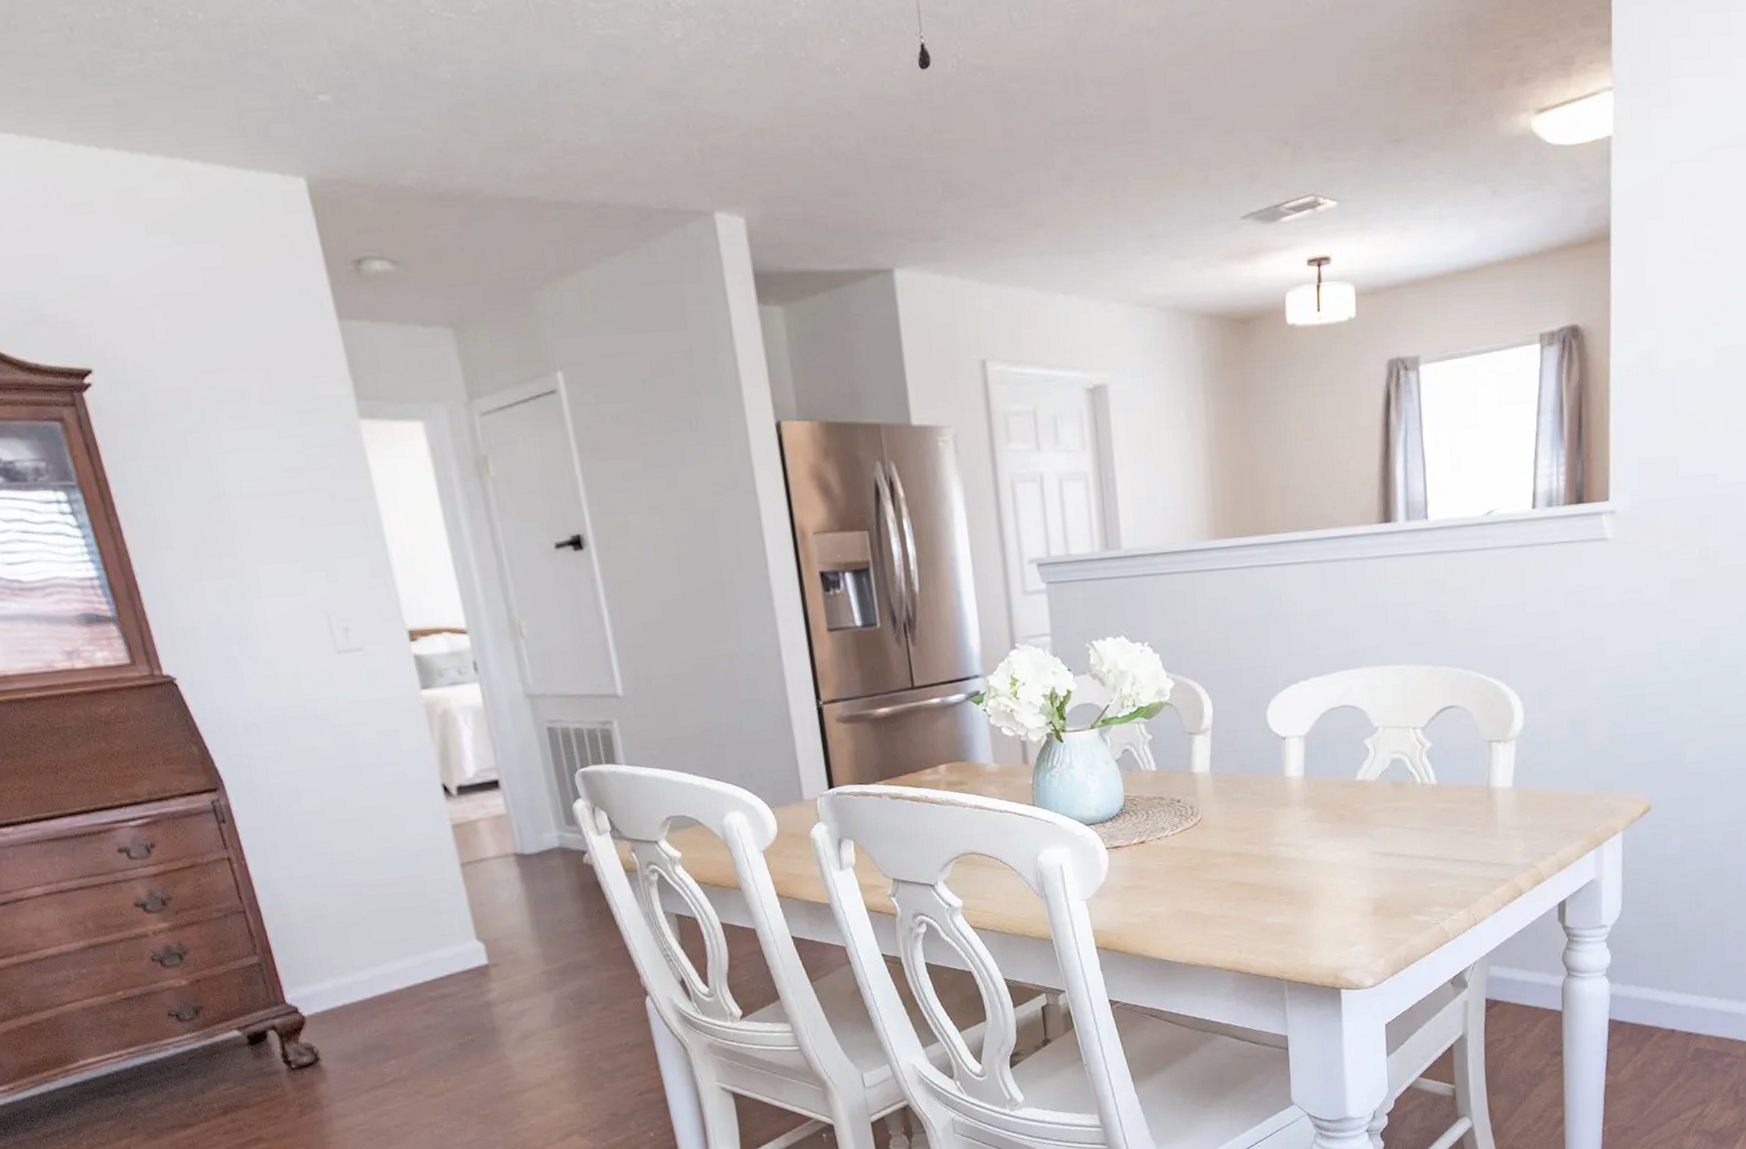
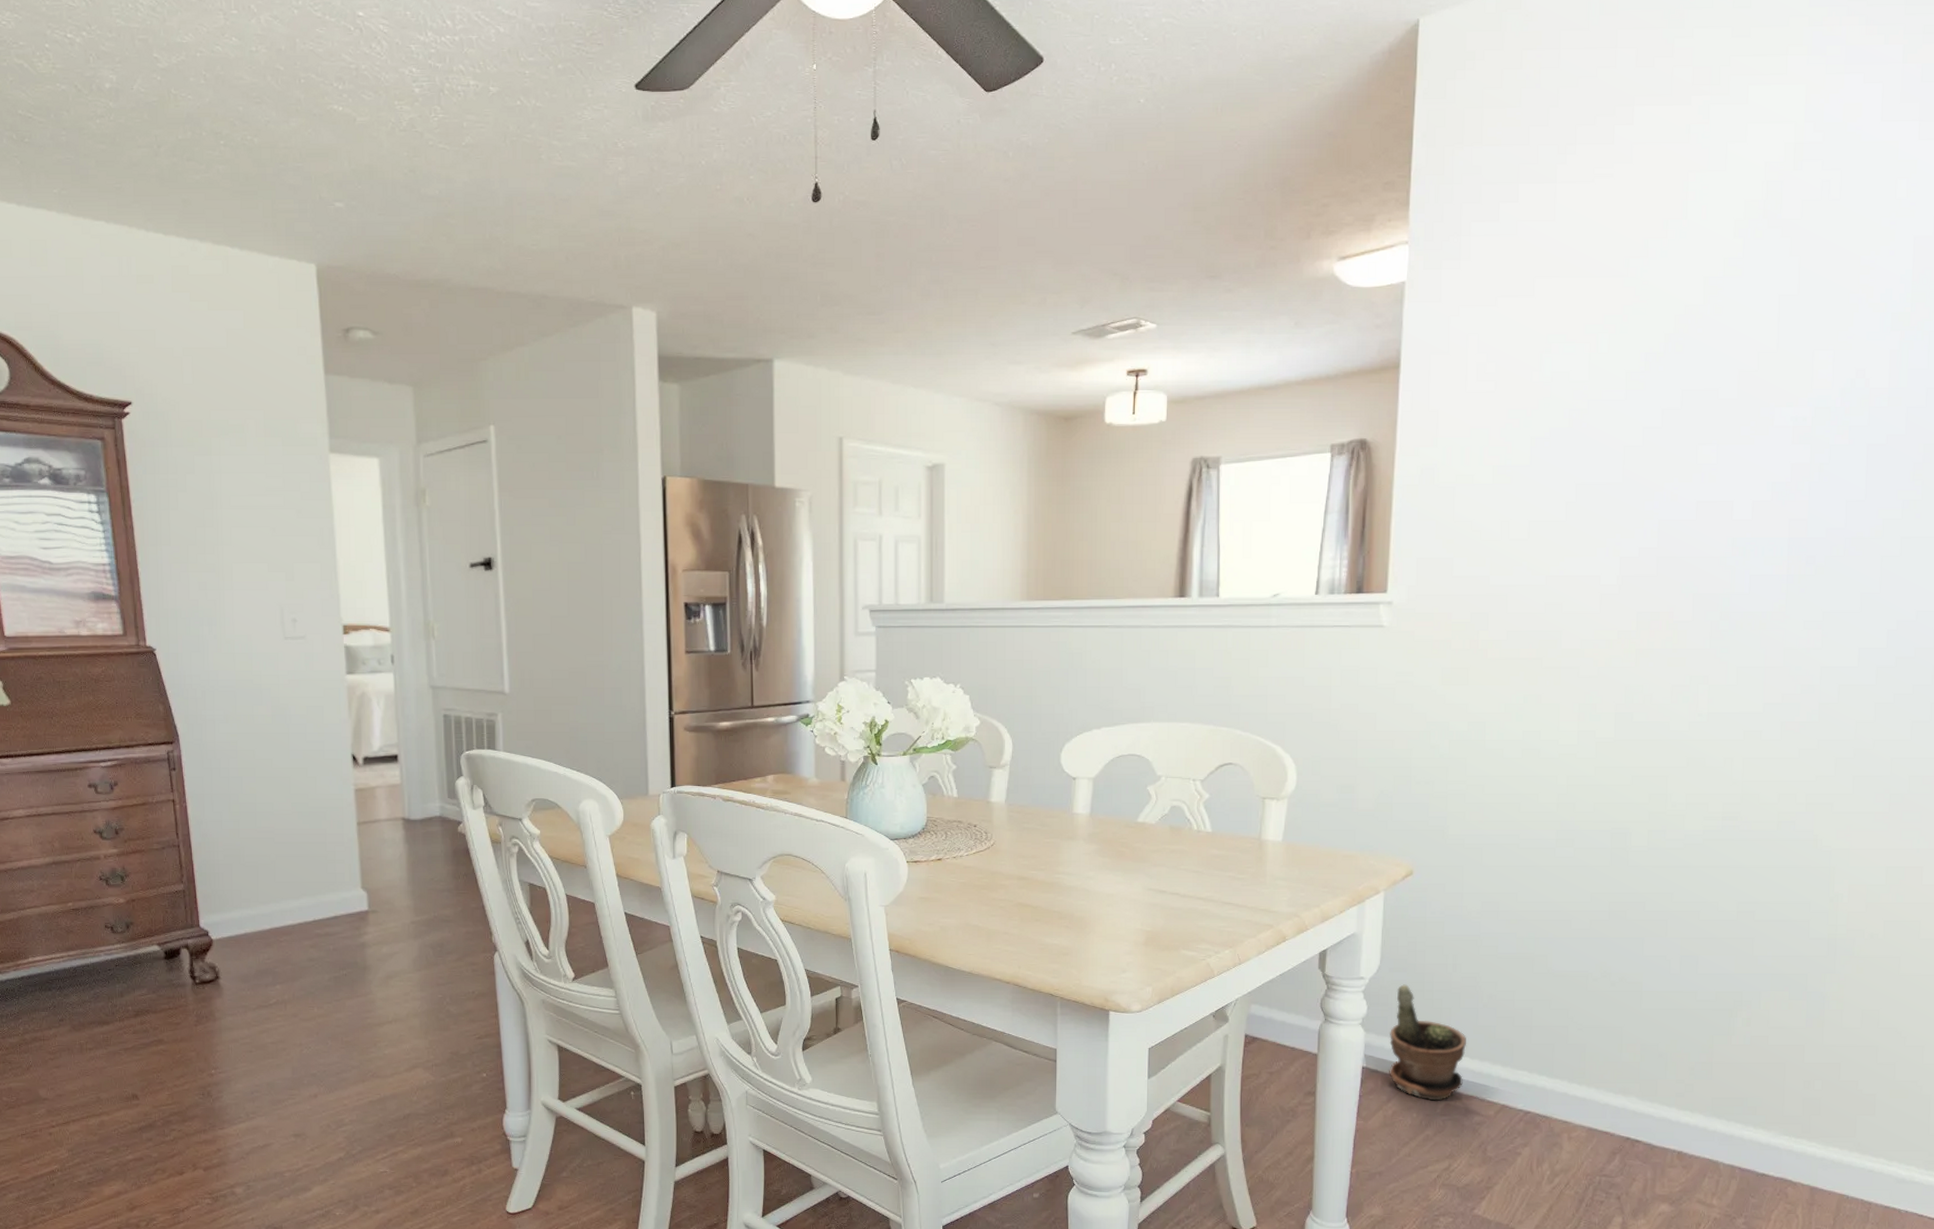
potted plant: none [1635,928,1713,1047] -> present [1389,984,1466,1101]

